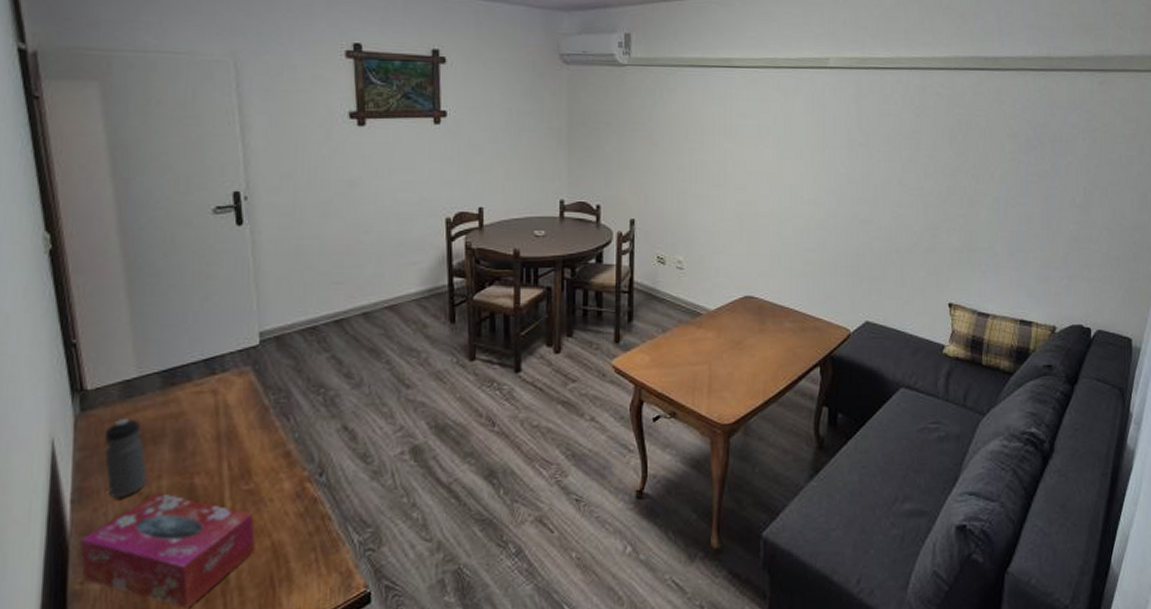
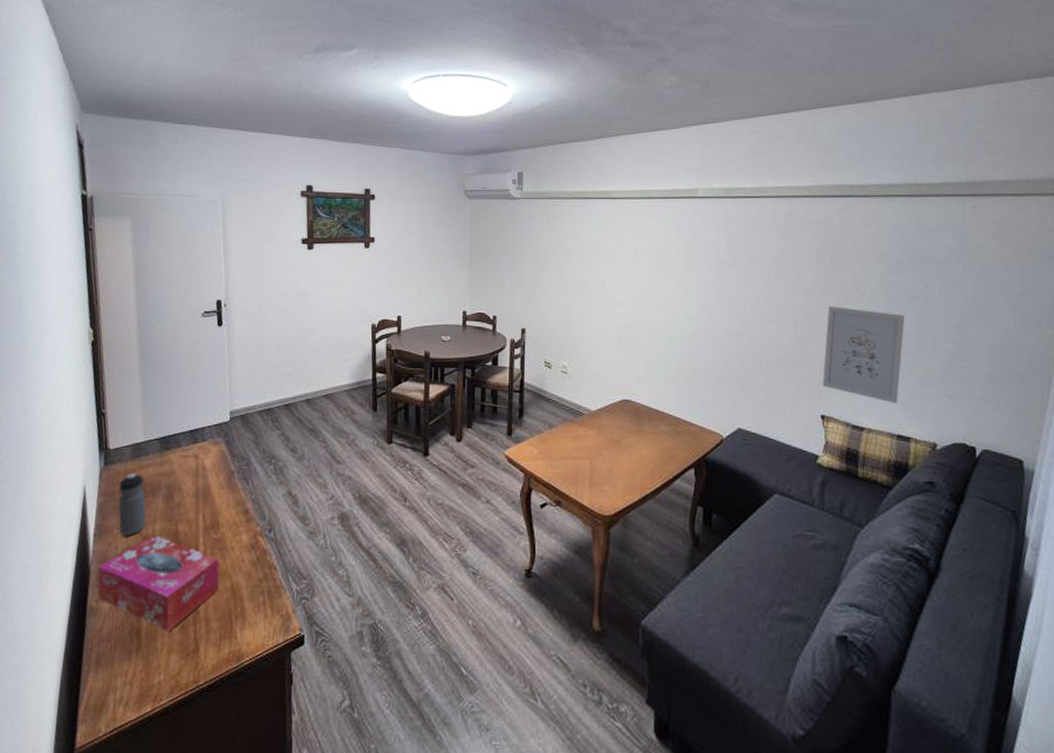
wall art: none [950,188,1032,288] -> present [822,306,905,404]

